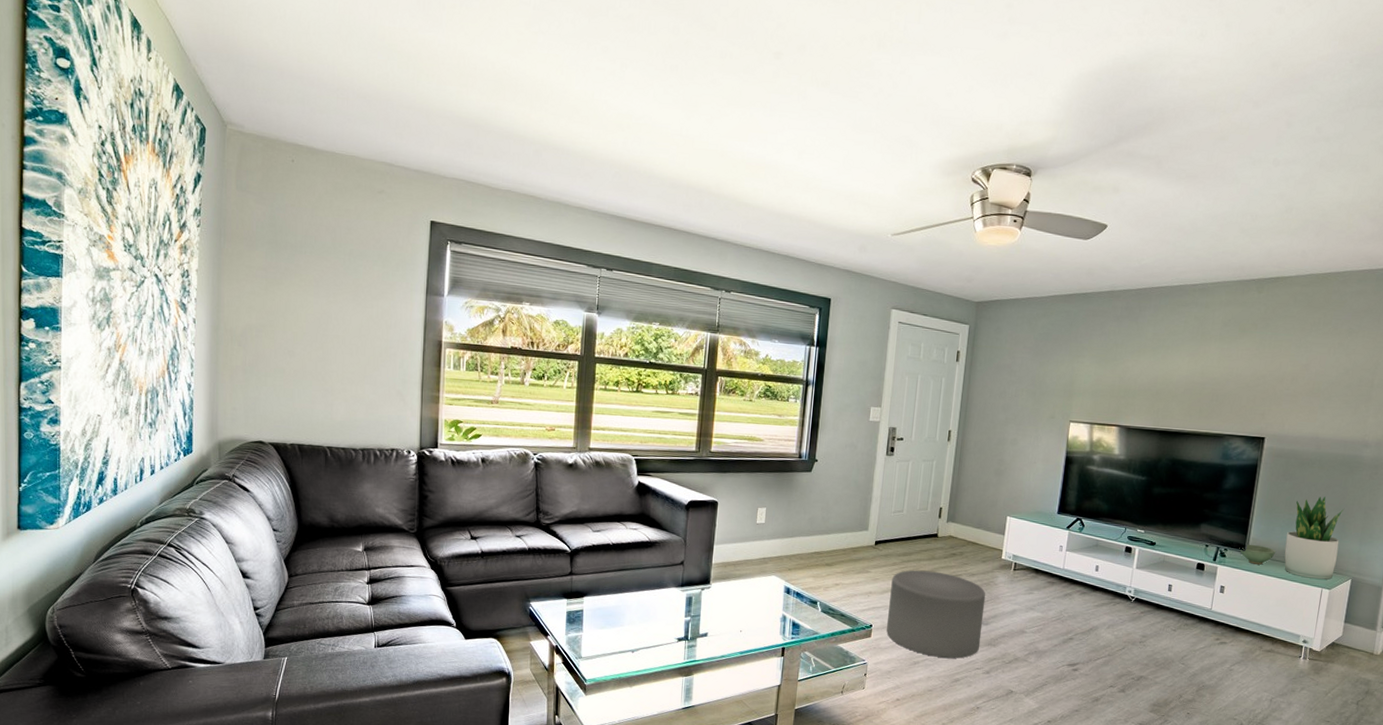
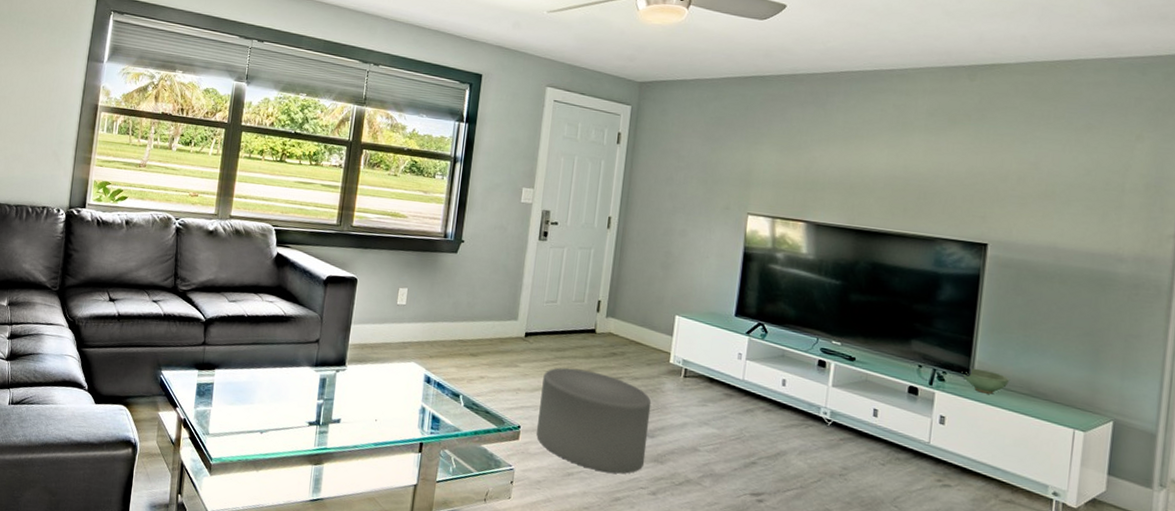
planter: present [1284,496,1344,580] -> none [1021,317,1096,419]

